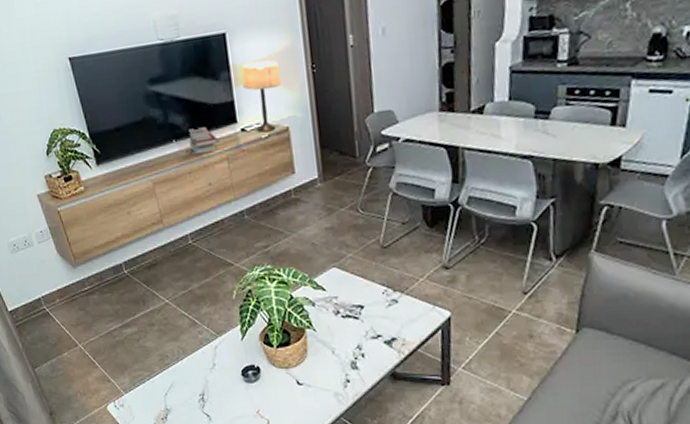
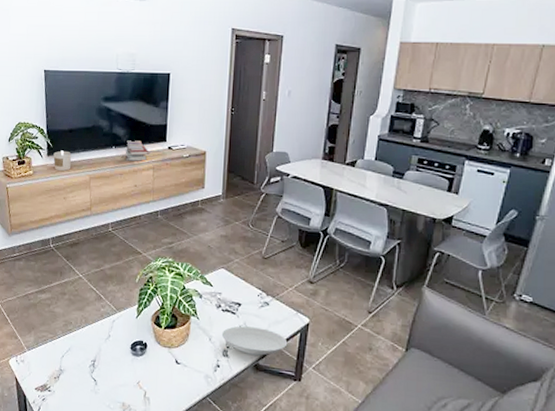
candle: none [103,155,129,182] -> present [53,150,72,172]
table lamp: present [241,60,281,133] -> none [175,97,206,153]
bowl: none [345,330,428,363] -> present [221,326,288,356]

